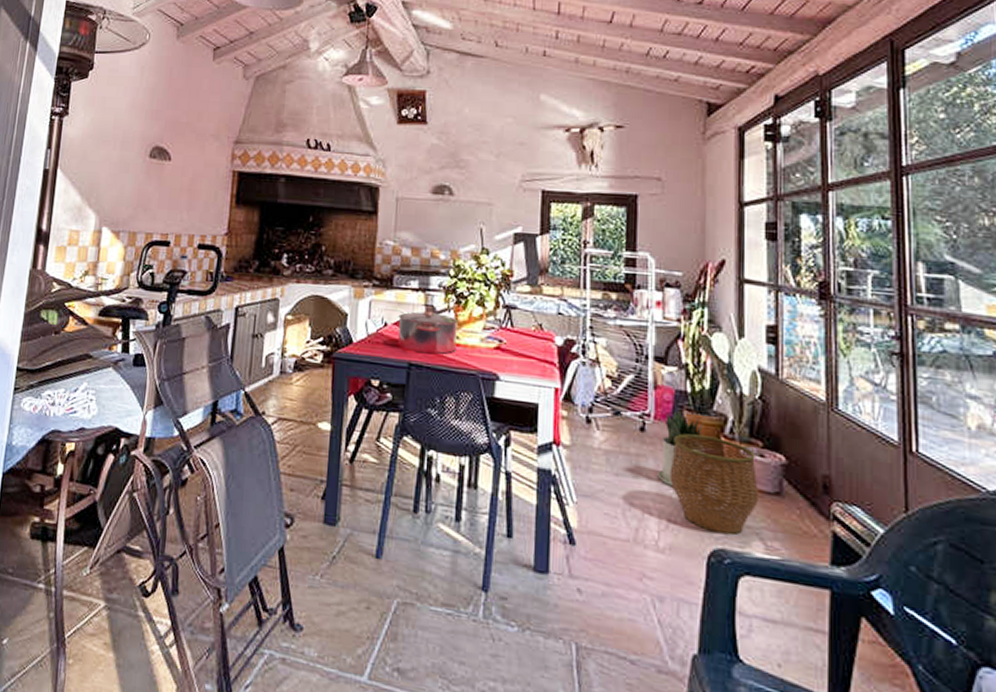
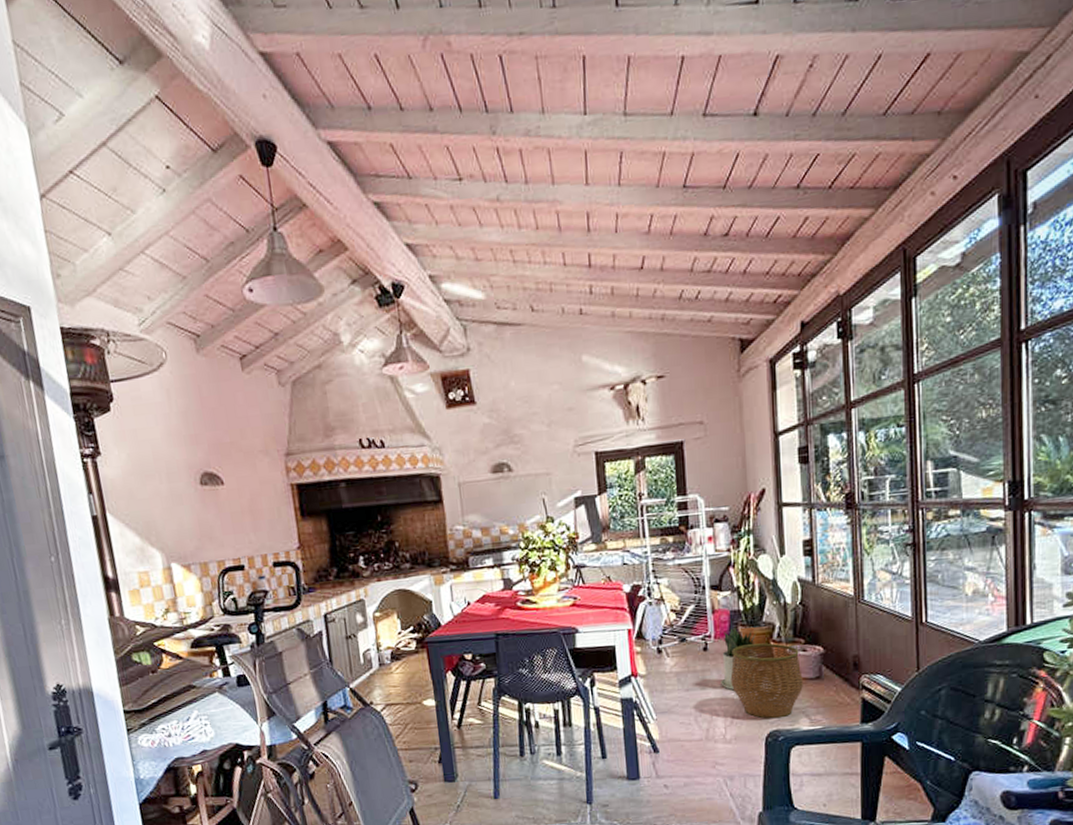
cooking pot: present [398,306,459,354] -> none [479,579,536,623]

